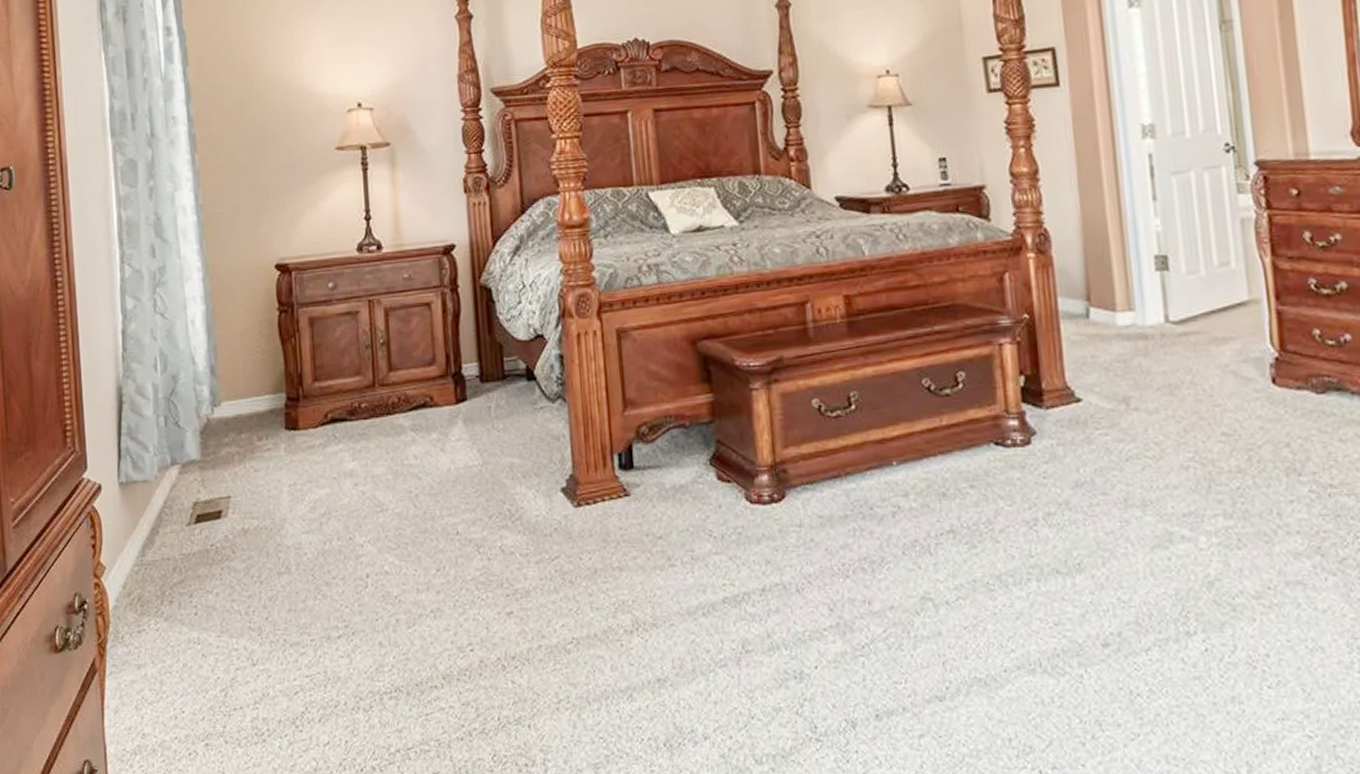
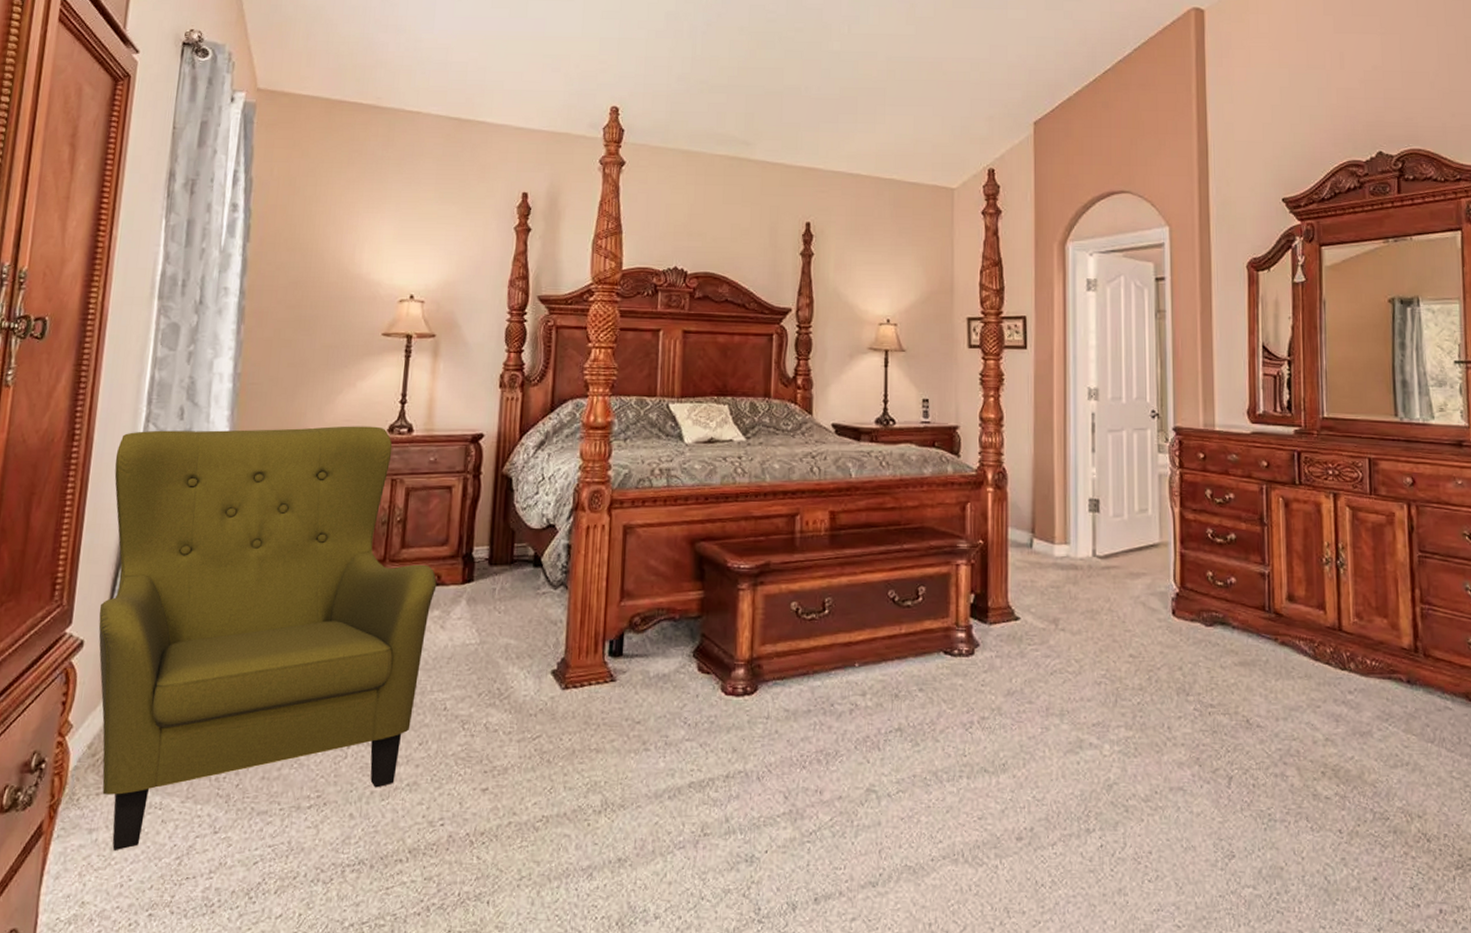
armchair: none [99,246,431,686] -> present [98,426,437,852]

